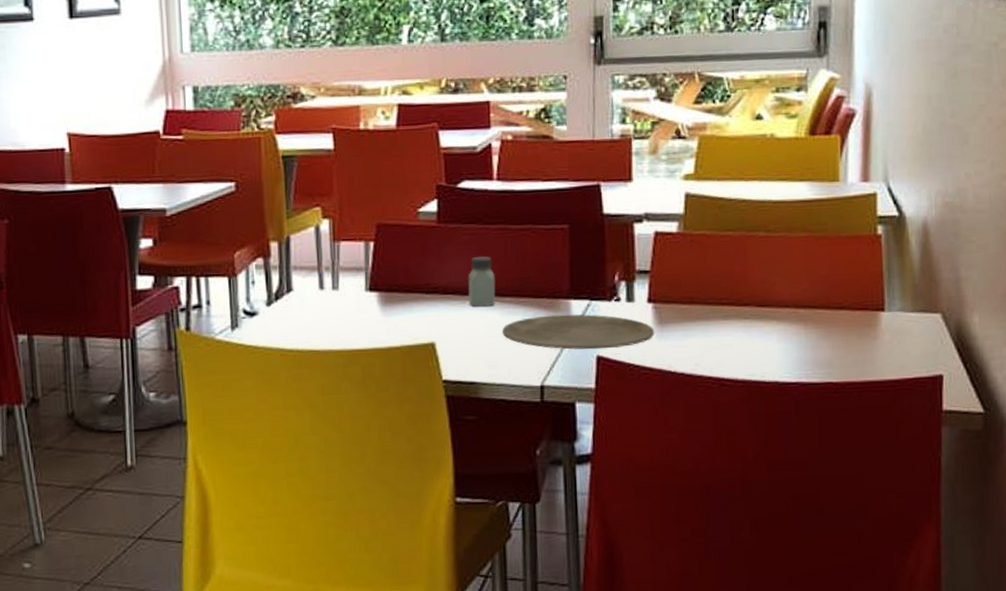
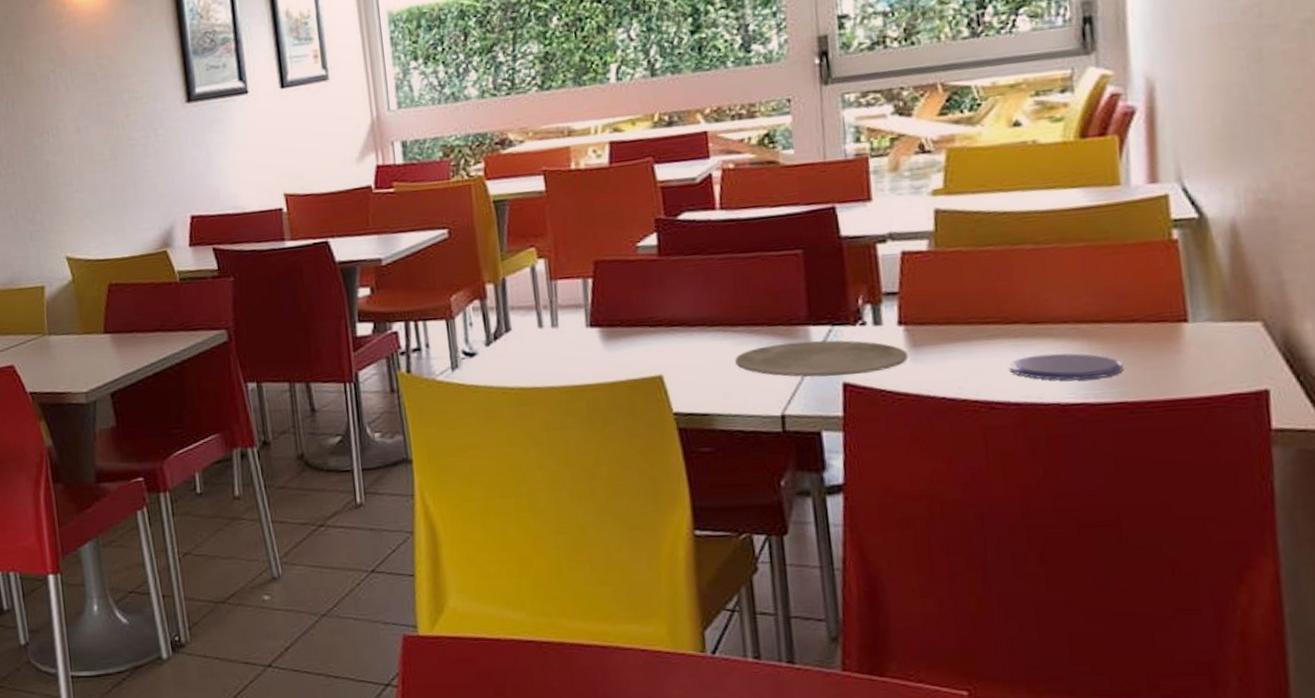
saltshaker: present [468,256,496,307] -> none [694,286,726,338]
saucer: none [739,335,832,361] -> present [1009,353,1124,380]

